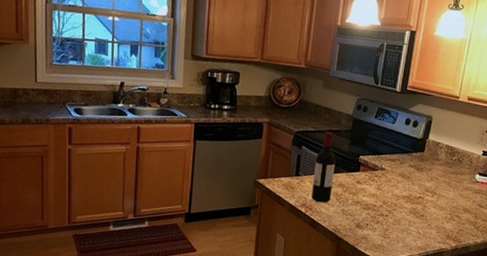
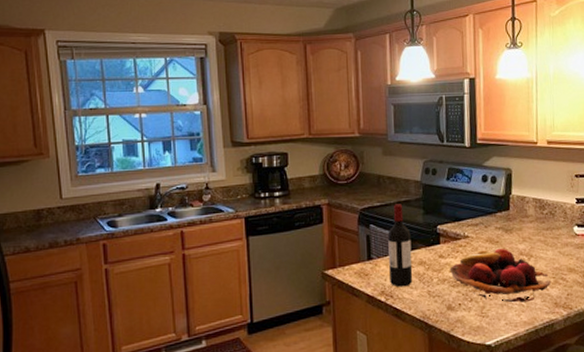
fruit basket: none [364,182,448,231] -> present [449,248,552,303]

